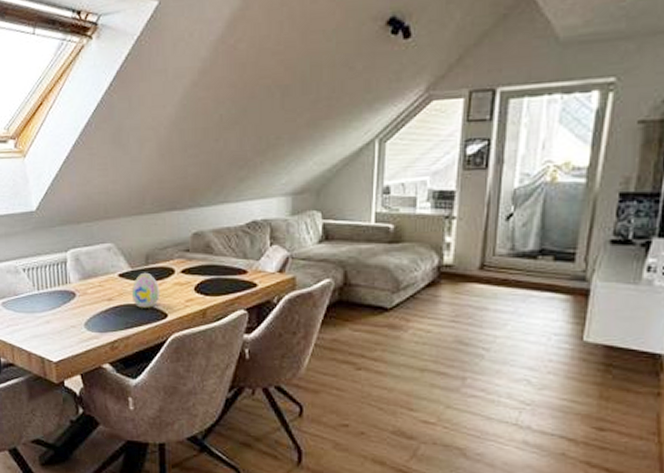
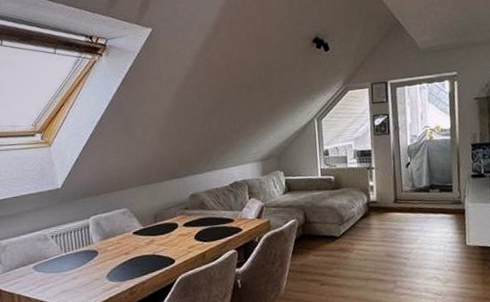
decorative egg: present [131,272,160,308] -> none [144,228,168,258]

